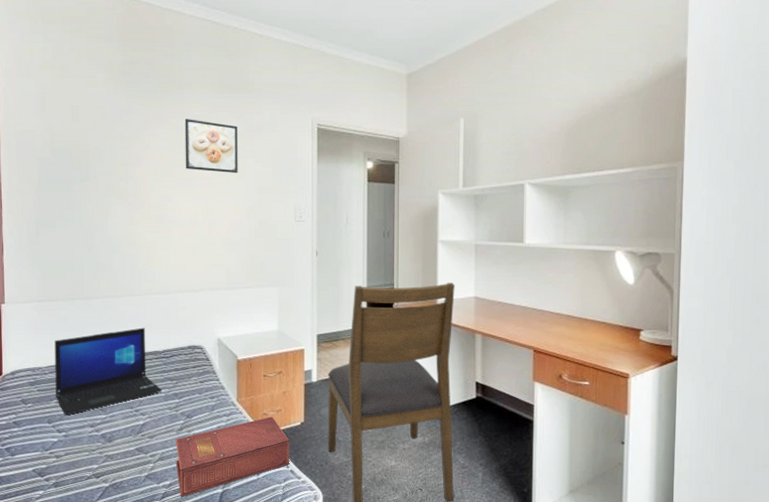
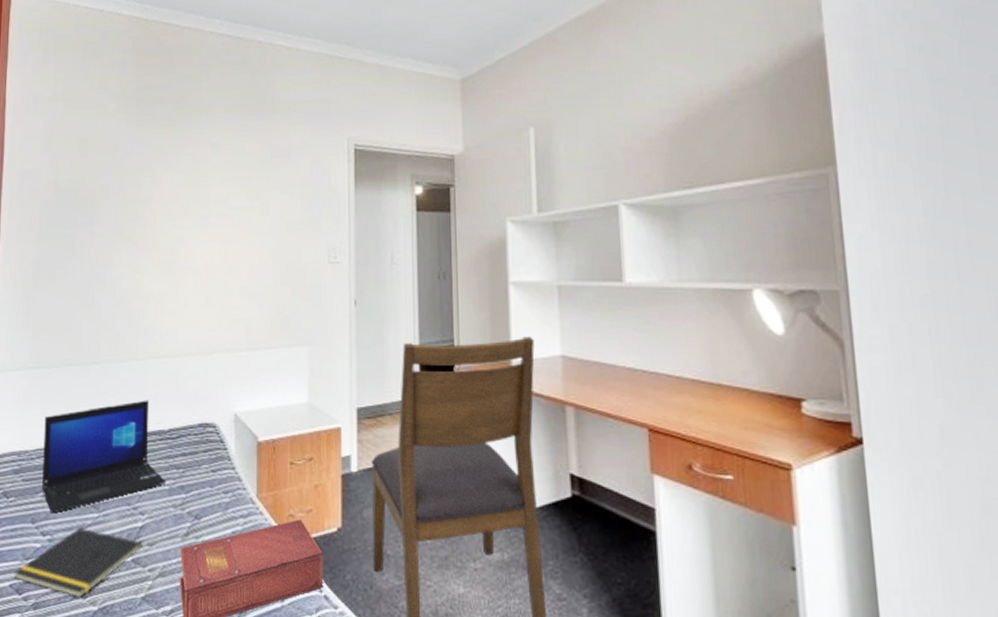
notepad: none [35,426,144,478] -> present [14,528,143,599]
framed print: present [184,119,238,174] -> none [201,147,261,208]

